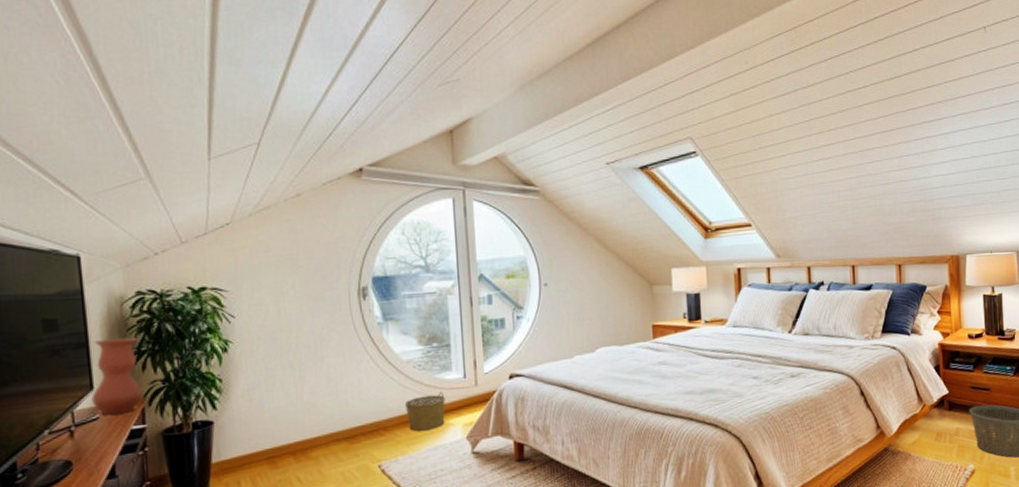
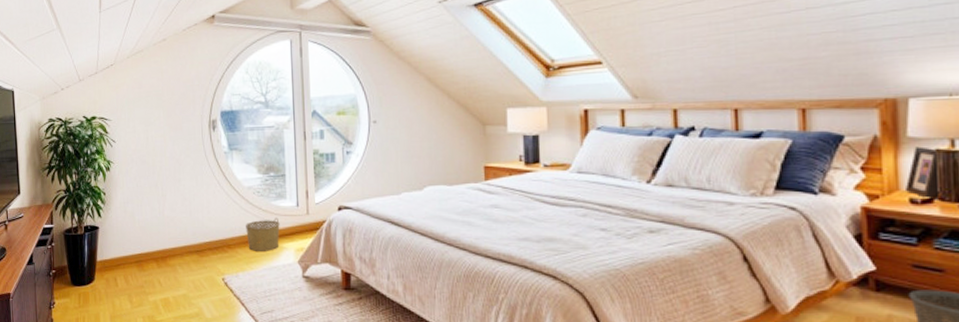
vase: present [91,337,144,415] -> none [19,155,52,214]
picture frame: none [965,293,987,335] -> present [904,146,942,200]

